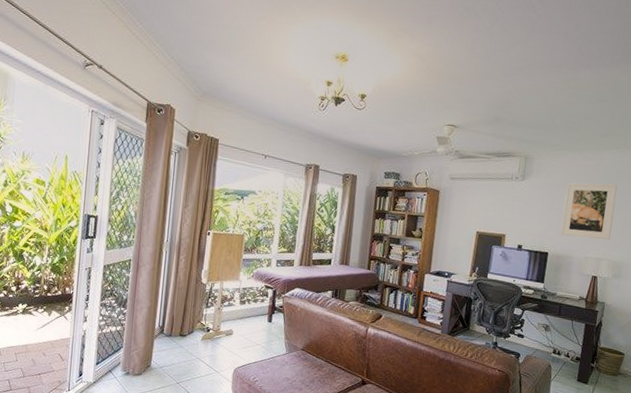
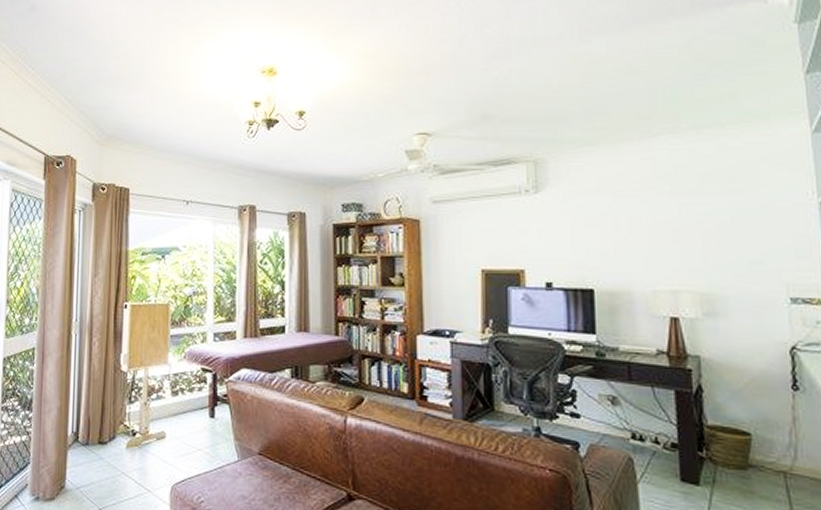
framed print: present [561,183,617,241] -> none [603,183,686,264]

